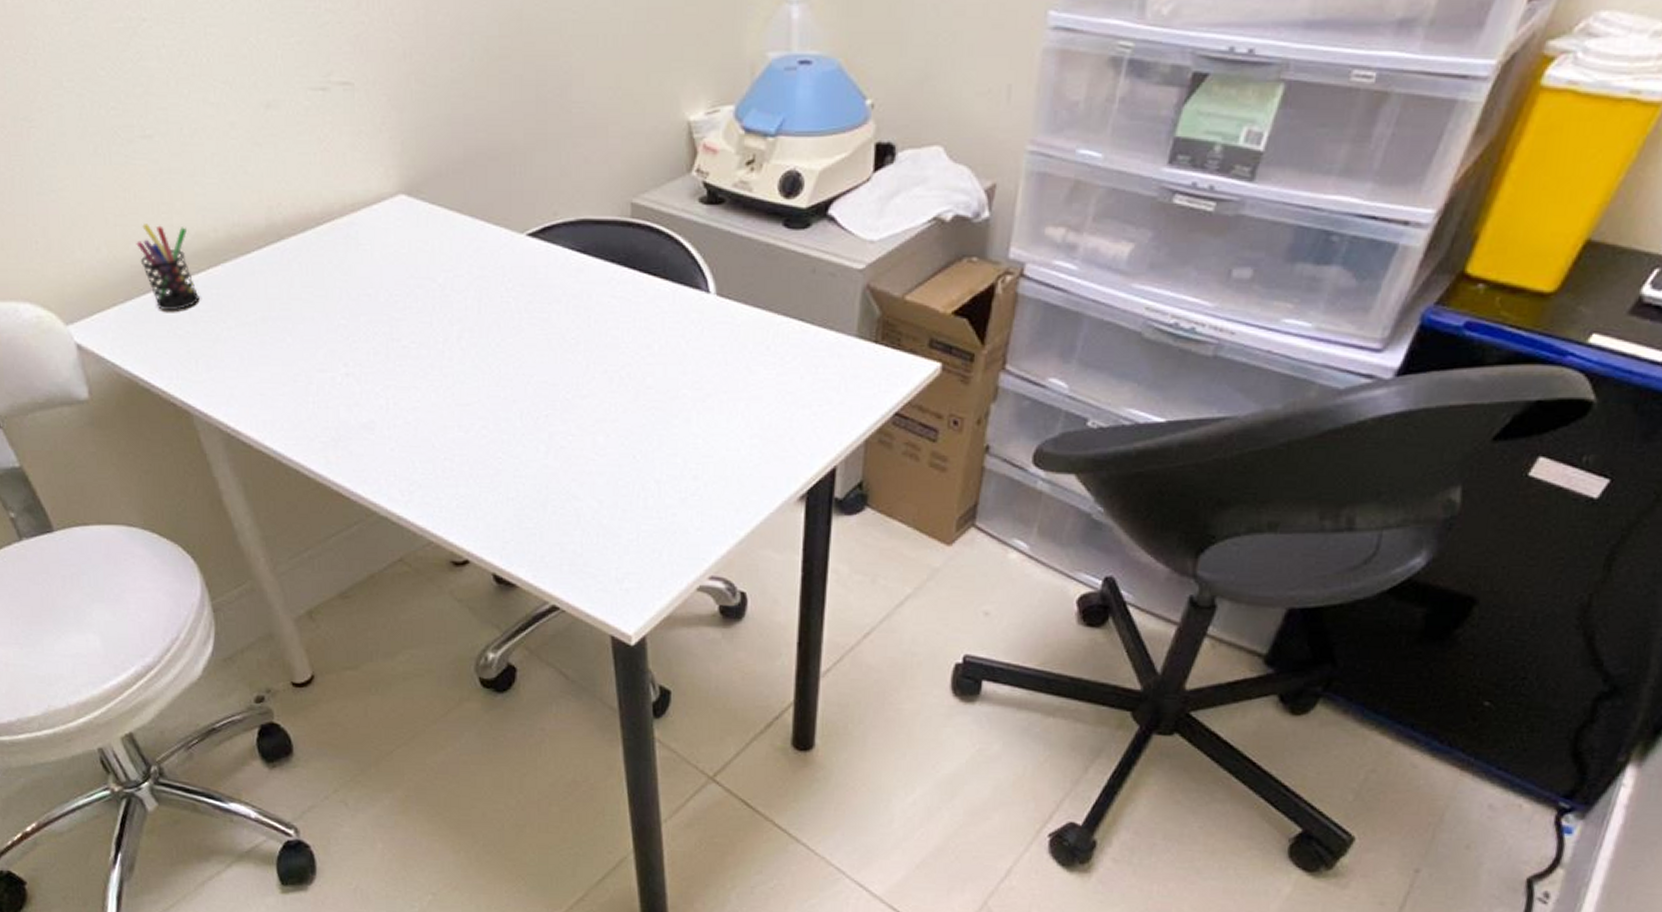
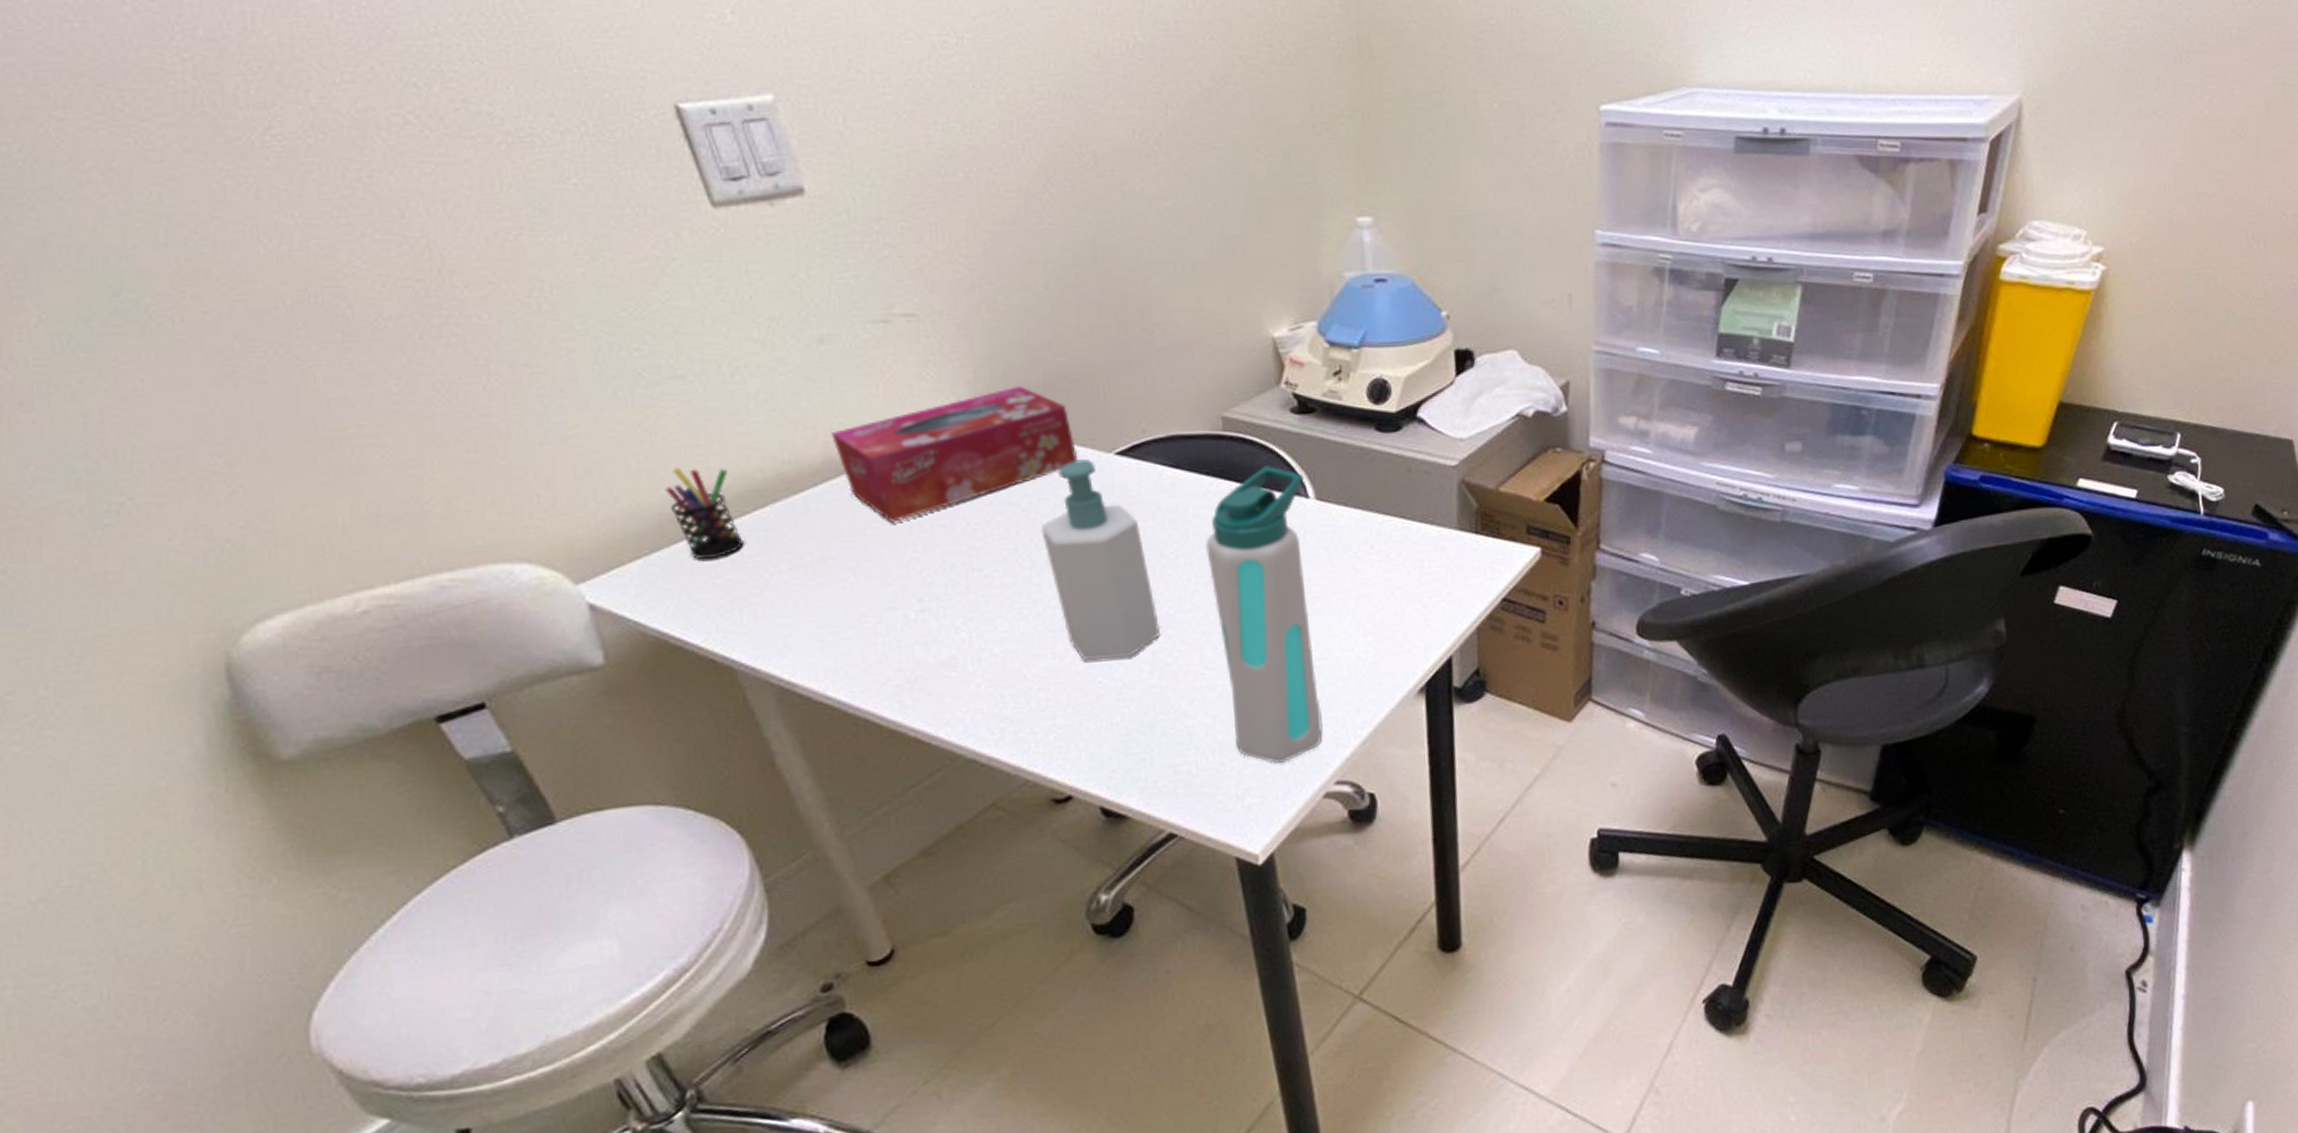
tissue box: none [274,160,493,289] -> present [831,385,1079,523]
soap bottle: none [455,239,558,437] -> present [1041,459,1161,660]
water bottle: none [606,257,706,553] -> present [1206,466,1323,763]

